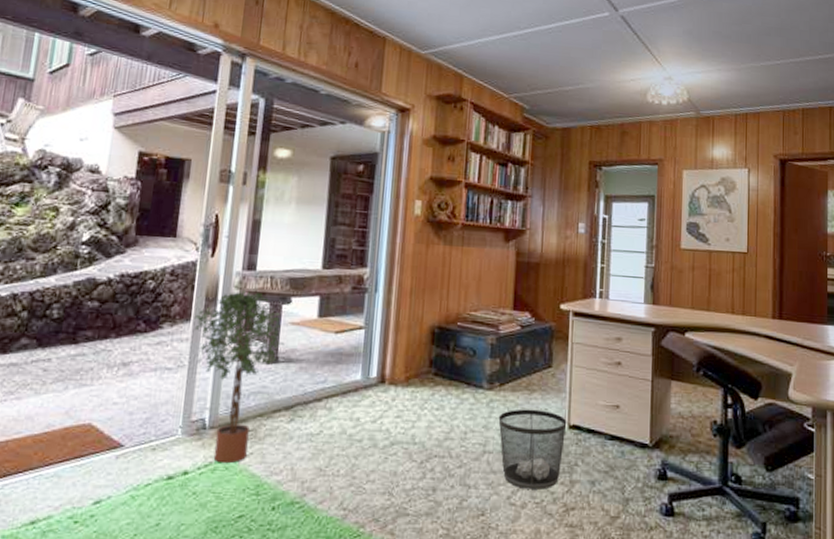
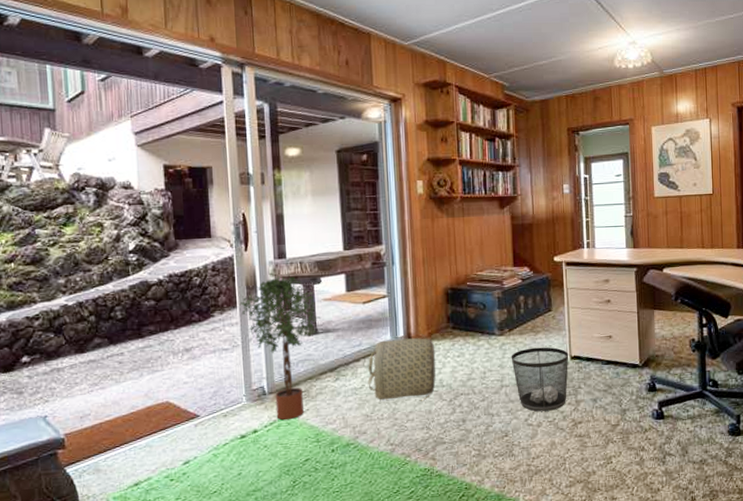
basket: none [327,370,412,459] -> present [368,329,436,401]

